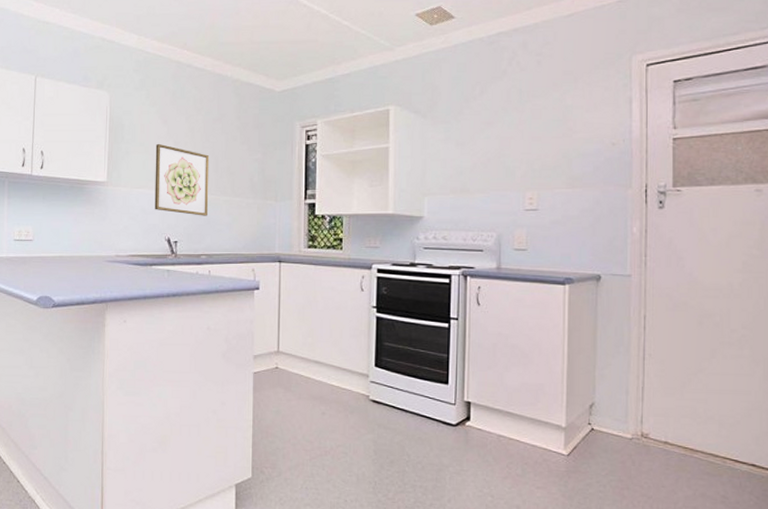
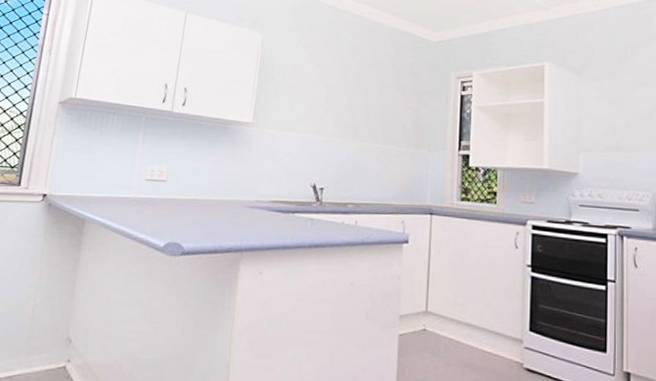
wall art: present [154,143,210,216] -> none [301,86,362,163]

